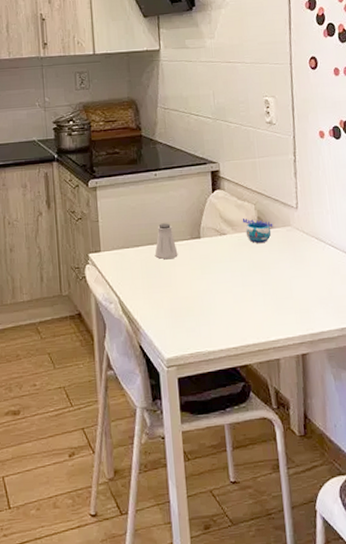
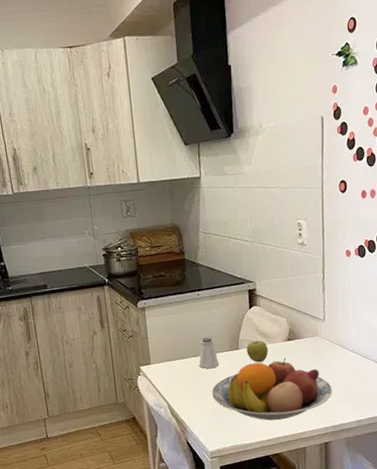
fruit bowl: none [169,249,309,325] -> present [212,357,332,421]
apple: none [209,229,234,254] -> present [246,340,269,363]
mug: present [242,218,273,244] -> none [275,331,303,352]

